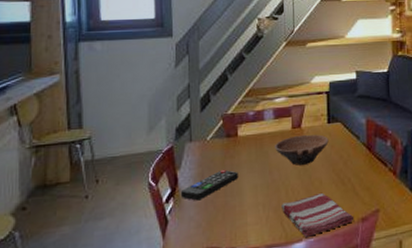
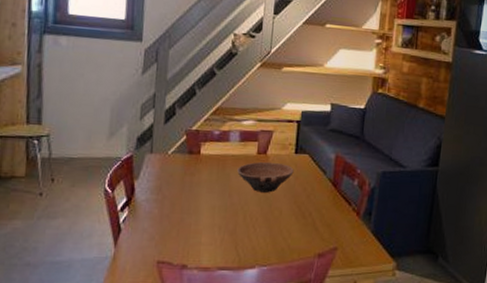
remote control: present [180,169,238,201] -> none [136,185,197,214]
dish towel: present [282,192,354,239] -> none [238,222,311,266]

